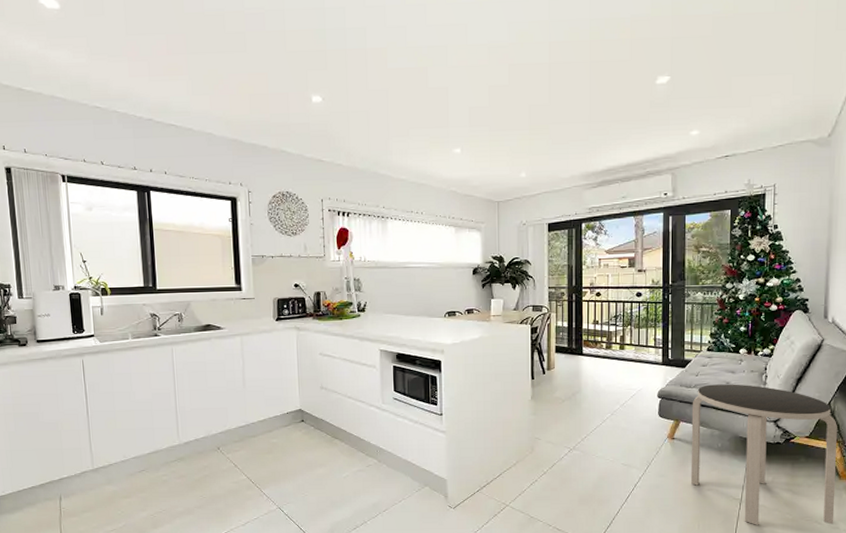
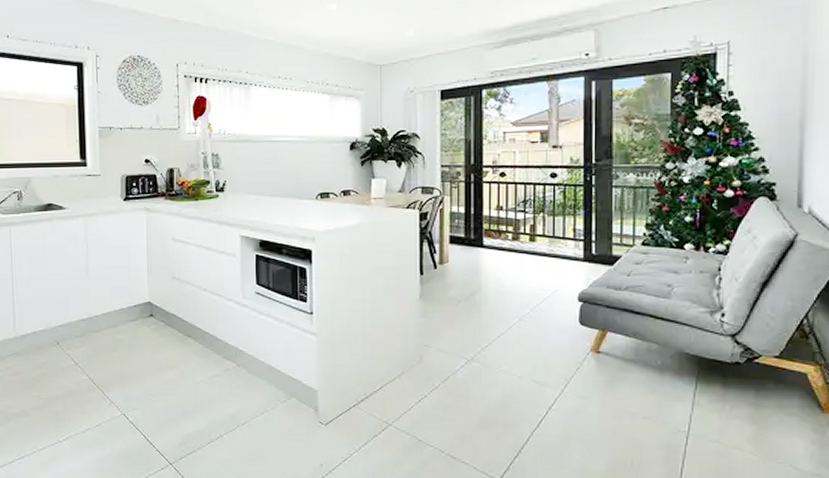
side table: present [691,384,837,525] -> none [621,287,818,470]

